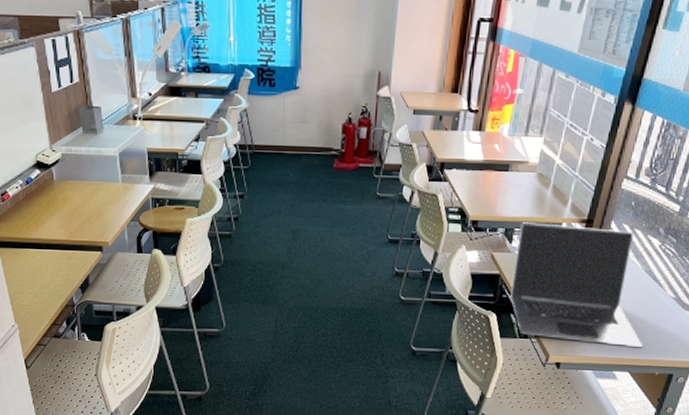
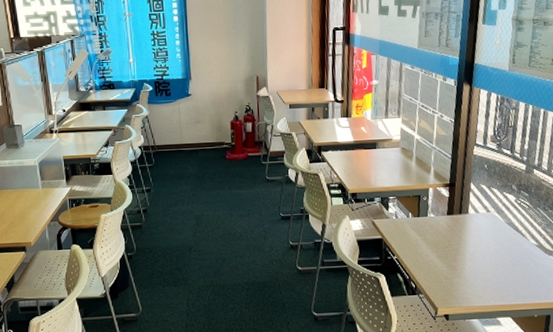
laptop: present [510,222,643,348] -> none [393,190,519,294]

